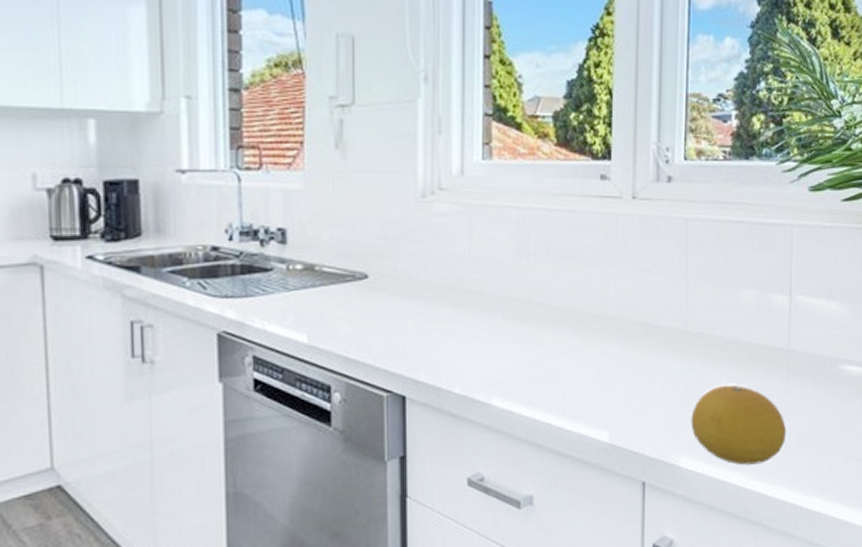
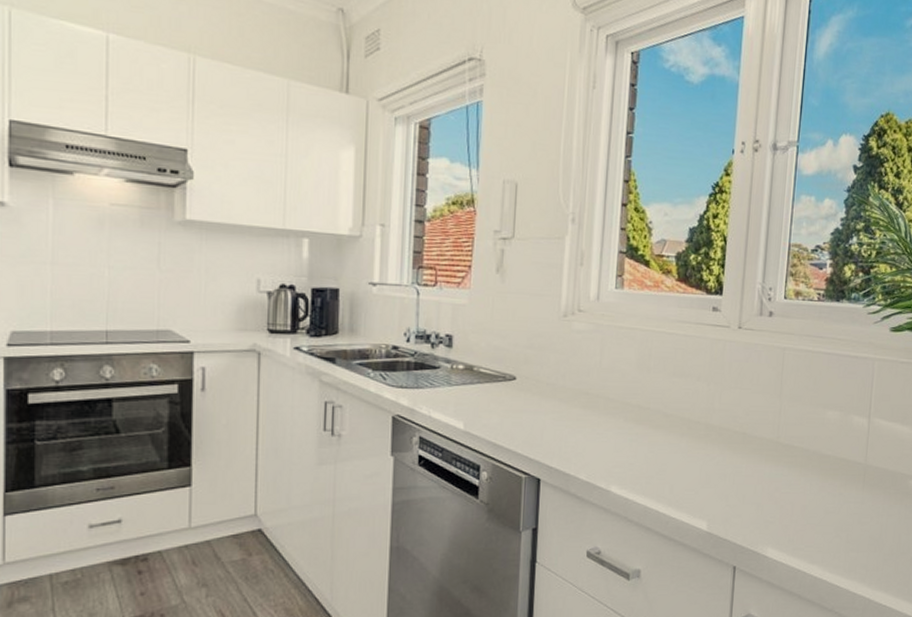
fruit: present [691,385,787,465] -> none [777,490,860,559]

